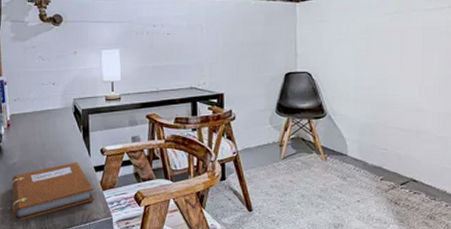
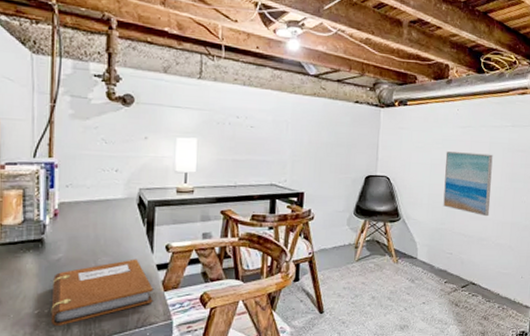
wall art: none [372,40,429,109] -> present [443,151,493,217]

